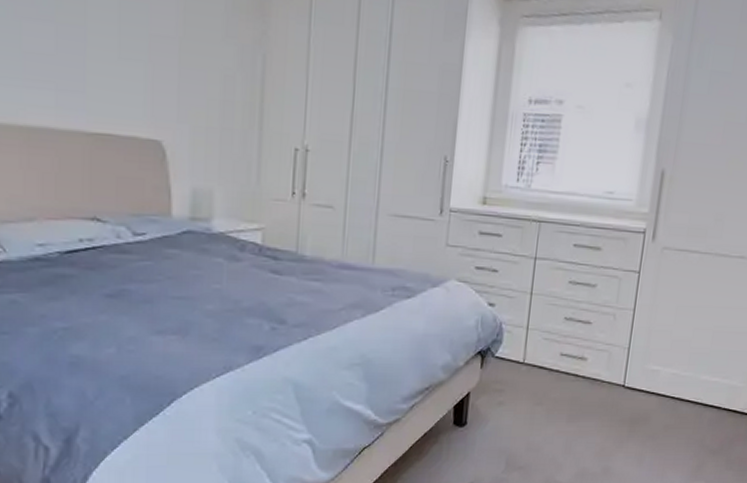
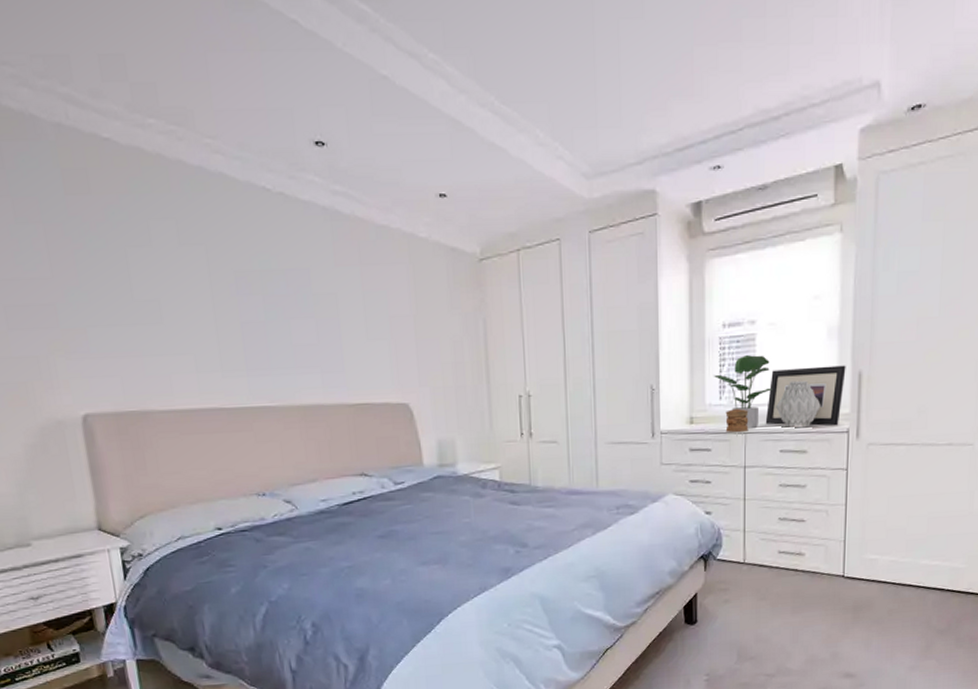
potted plant: none [512,136,574,218] -> present [713,354,772,430]
decorative box: none [519,194,546,221] -> present [725,409,749,433]
picture frame: none [561,157,650,225] -> present [765,365,846,427]
vase: none [574,171,621,223] -> present [776,380,821,429]

